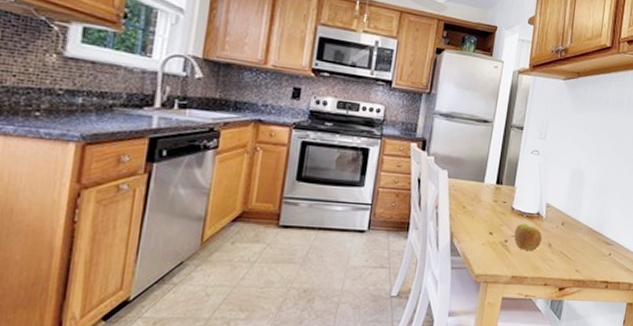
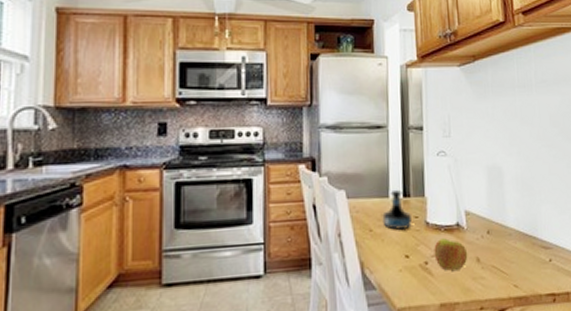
tequila bottle: none [475,176,500,212] -> present [382,189,412,231]

